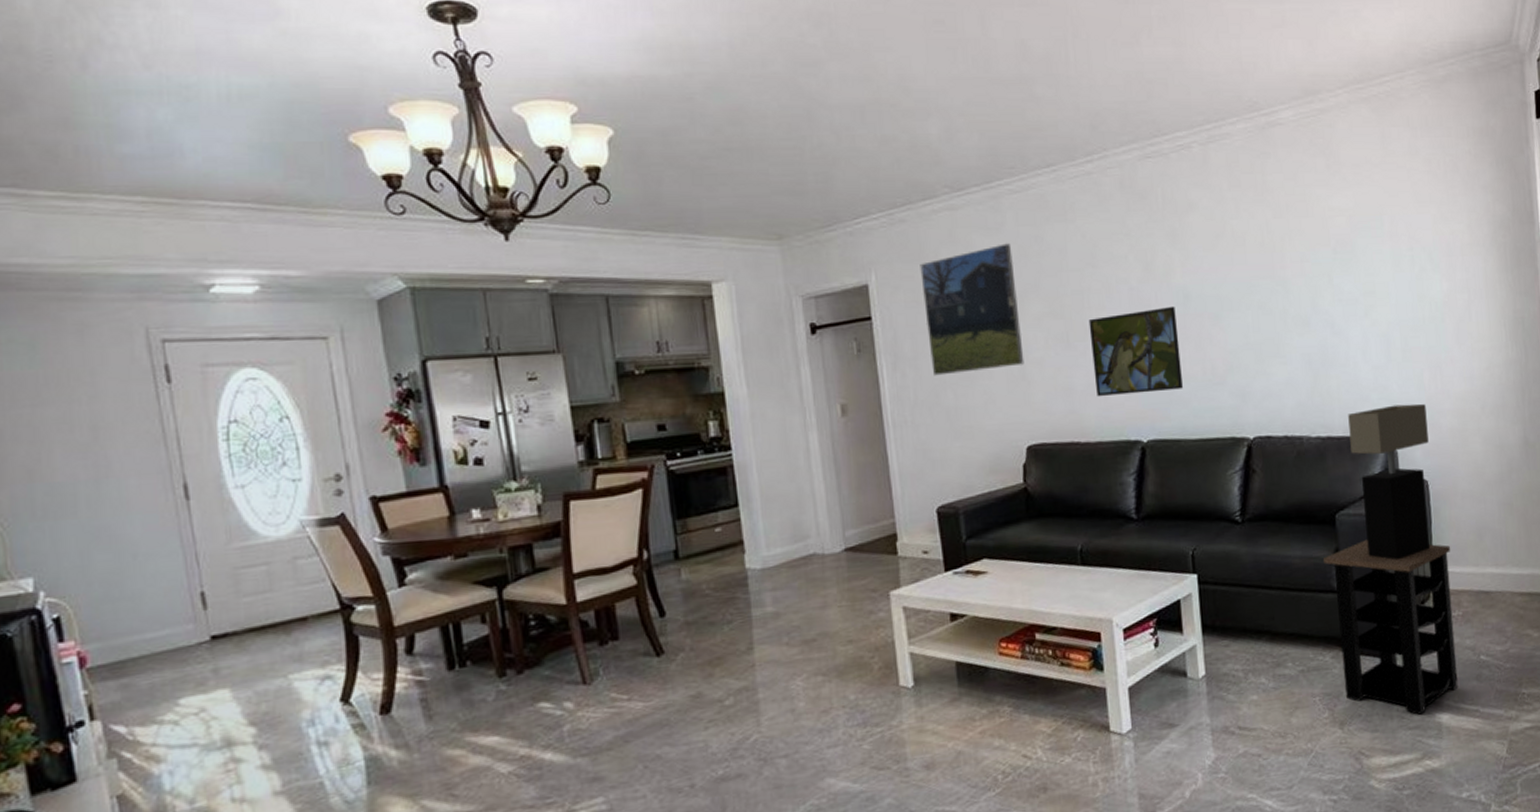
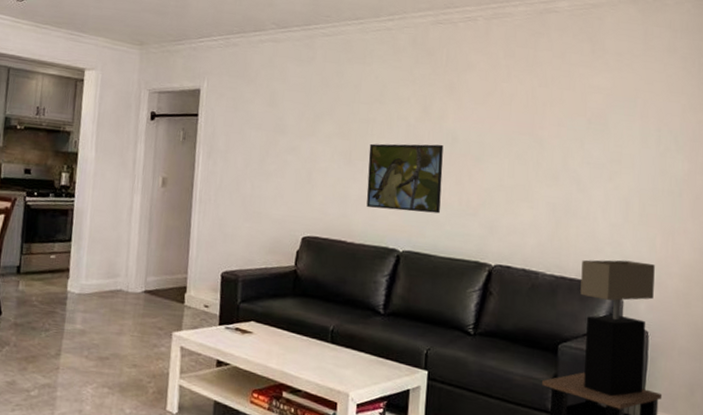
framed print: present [920,243,1025,376] -> none [237,74,317,171]

